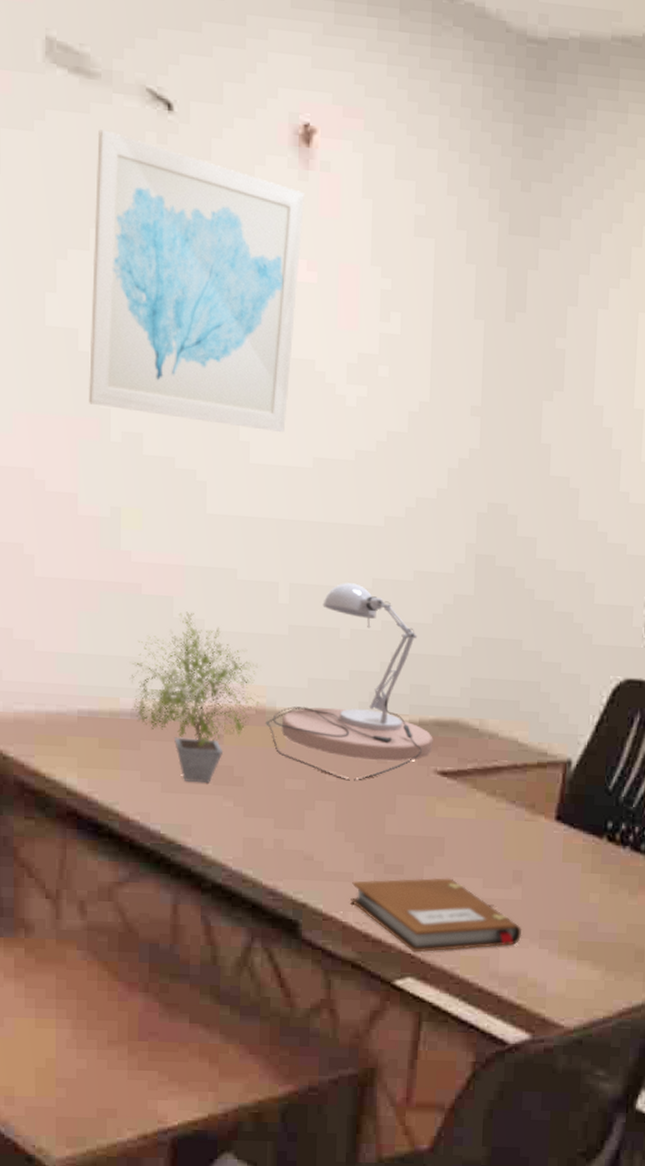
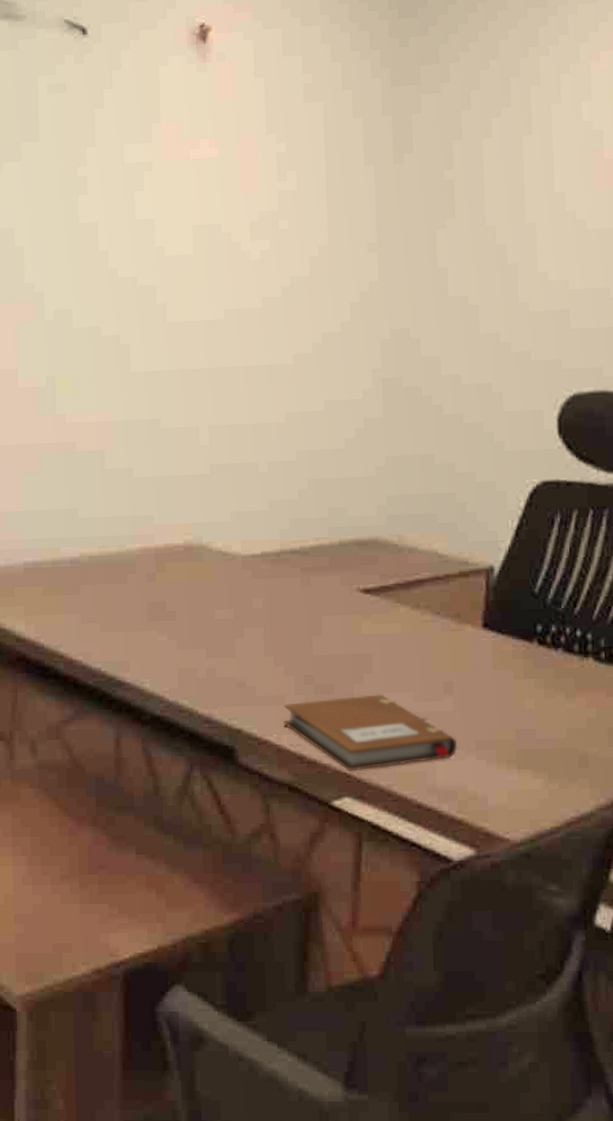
wall art: present [88,129,306,433] -> none [23,60,205,293]
potted plant: present [129,611,260,784] -> none [67,462,187,621]
desk lamp: present [266,582,433,781] -> none [193,419,354,606]

